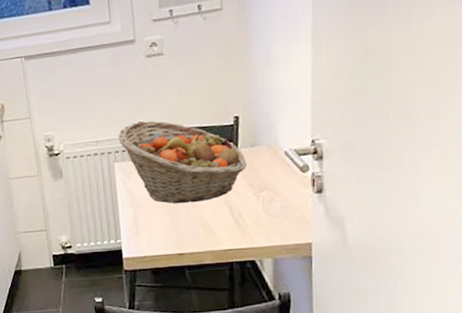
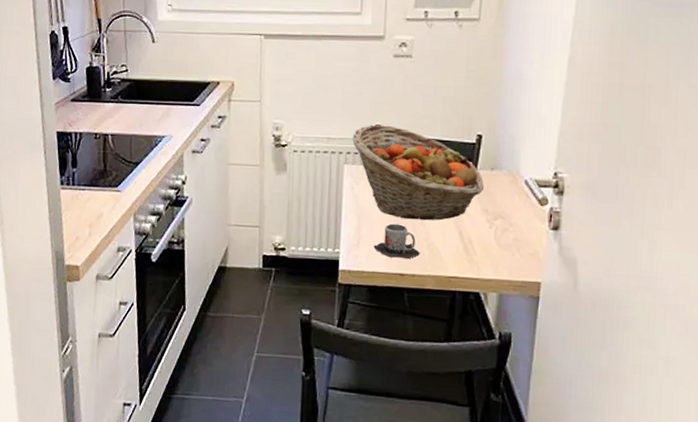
mug: none [151,209,195,241] -> present [373,223,420,260]

